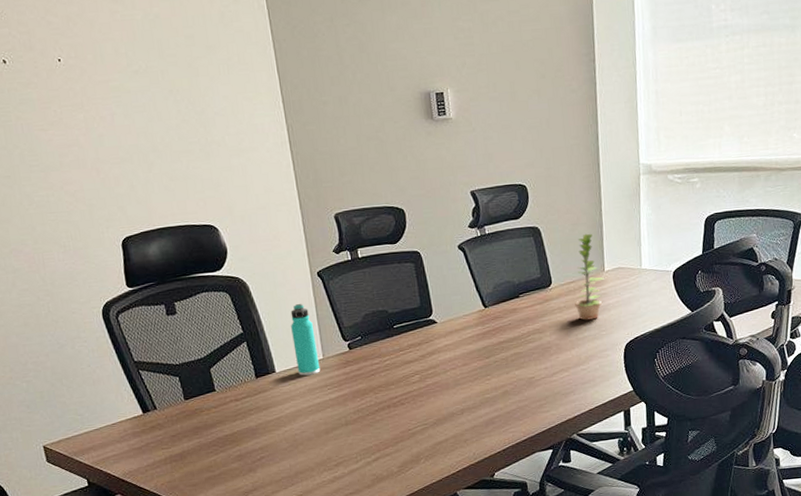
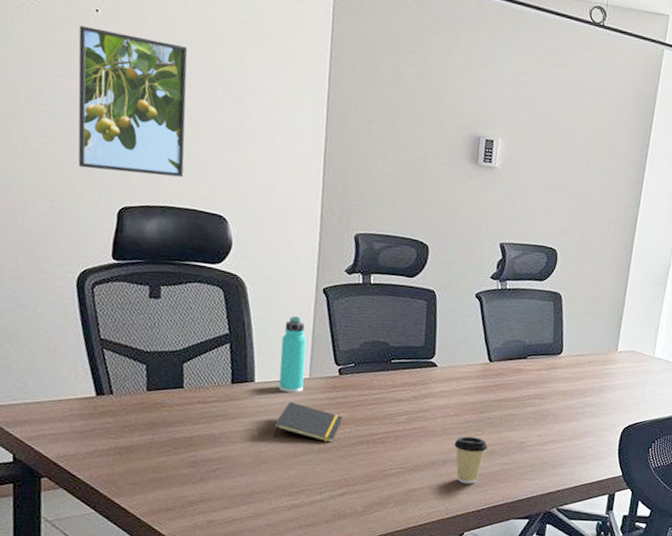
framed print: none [48,74,170,210] -> present [78,25,188,178]
notepad: none [301,383,362,421] -> present [273,401,343,443]
coffee cup: none [468,382,500,428] -> present [454,436,488,484]
plant: present [575,233,605,321] -> none [581,310,617,397]

